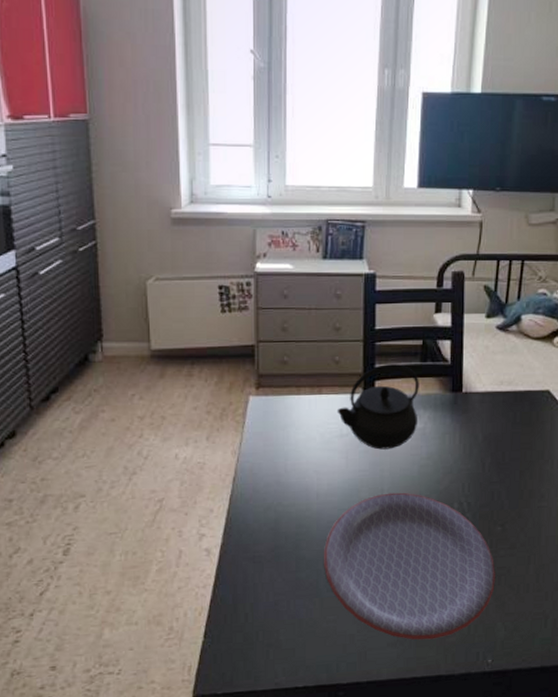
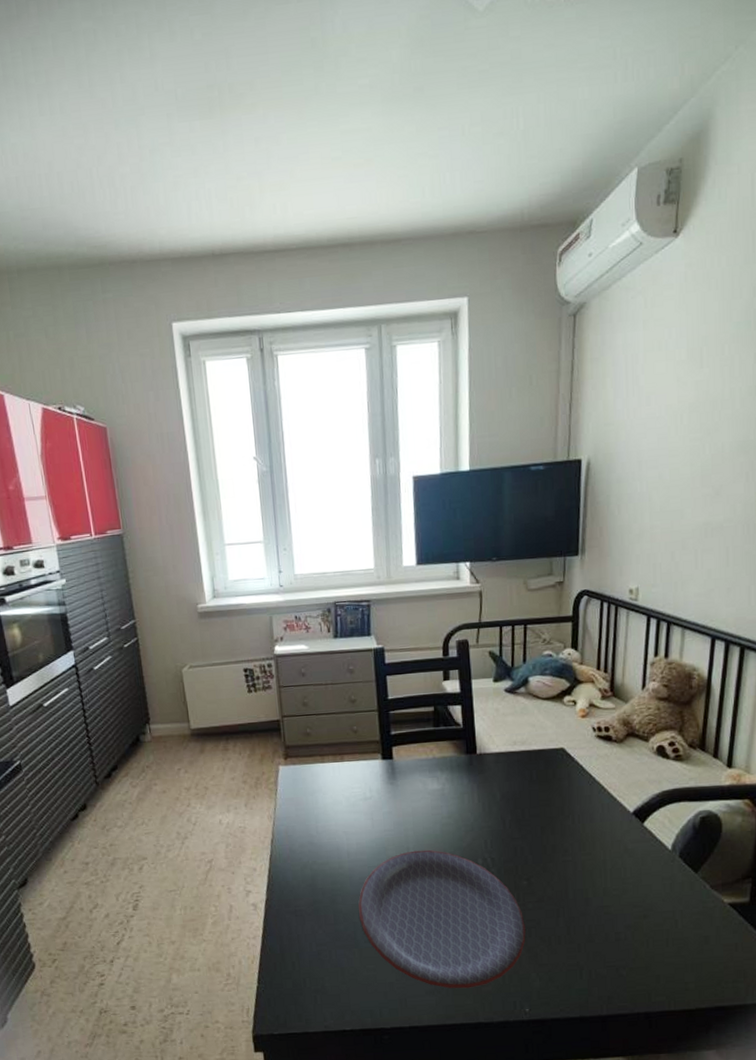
kettle: present [337,364,419,450] -> none [359,730,437,811]

